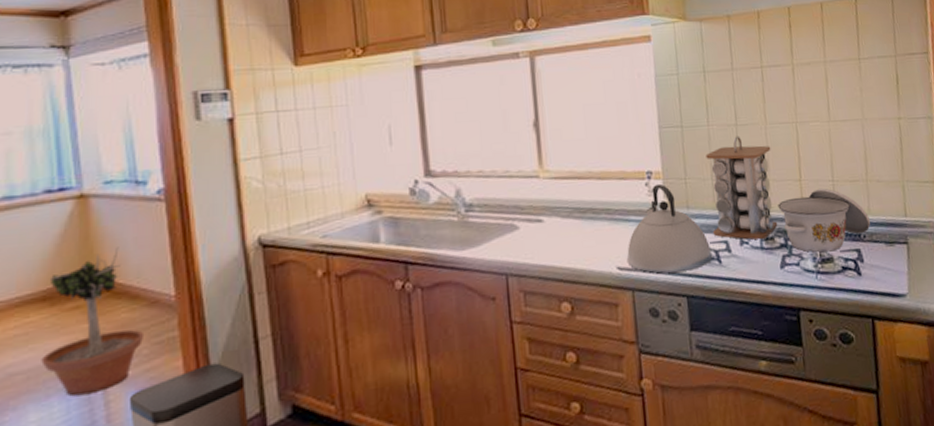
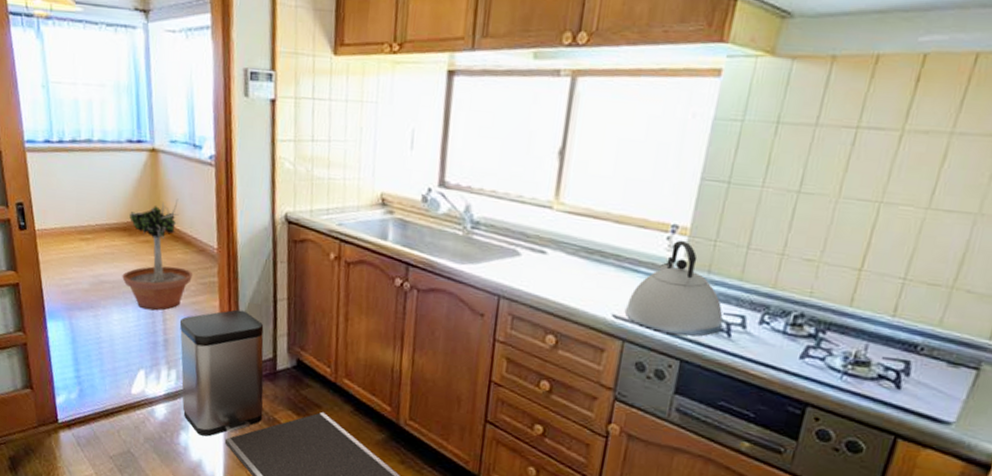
spice rack: present [706,136,778,240] -> none [730,204,836,325]
cooking pot: present [778,188,871,253] -> none [820,283,939,356]

